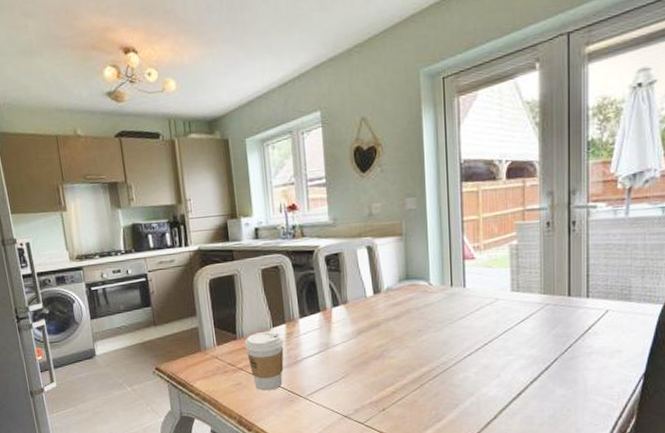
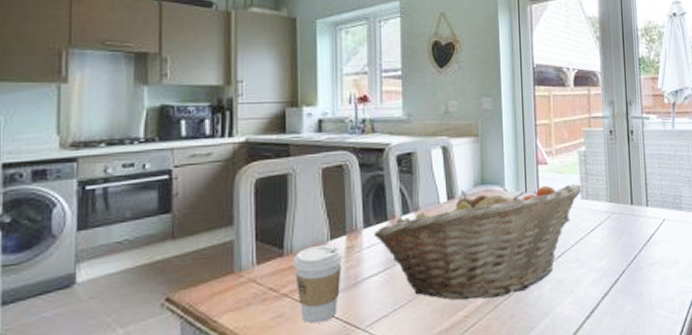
fruit basket: none [308,276,514,379] -> present [373,183,583,301]

